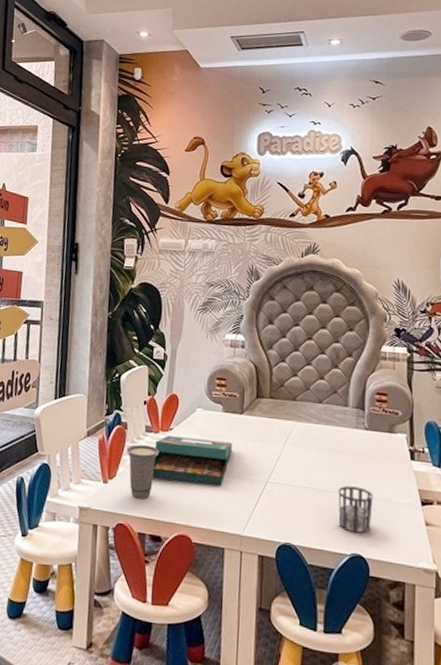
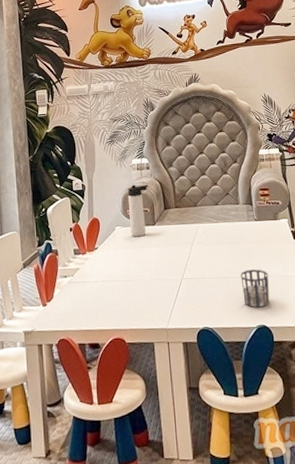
cup: present [126,444,159,499] -> none [59,265,88,315]
board game: present [152,435,232,486] -> none [84,251,150,294]
thermos bottle: none [213,363,241,425] -> present [128,184,148,237]

